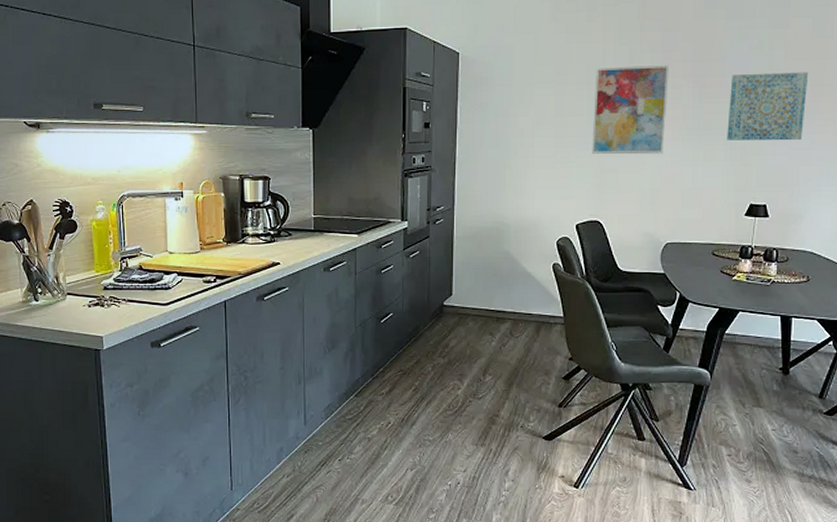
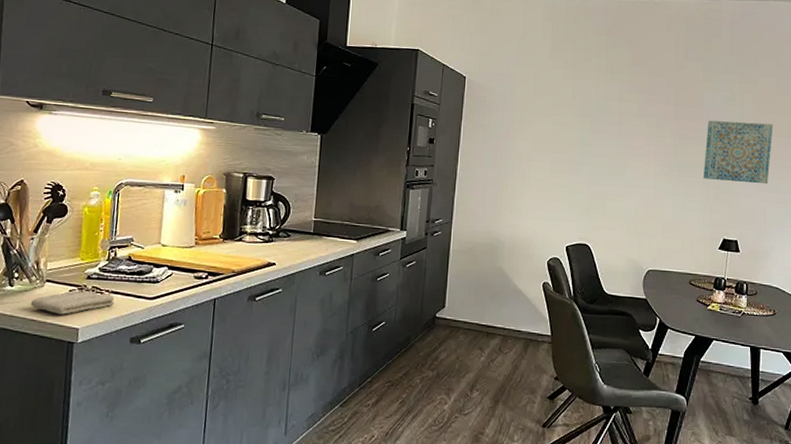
washcloth: none [56,301,132,325] -> present [30,291,115,315]
wall art: present [592,64,669,155] -> none [583,103,654,187]

